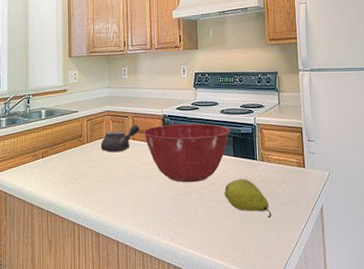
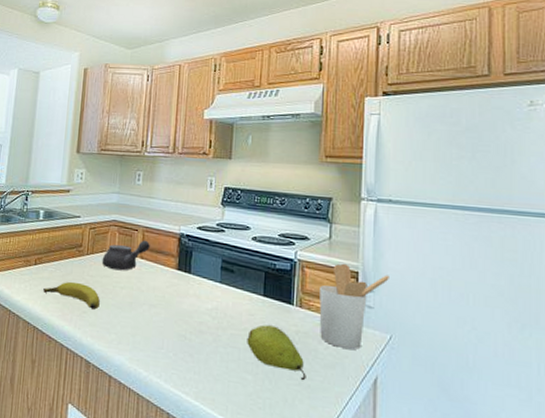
banana: none [52,167,102,188] -> present [43,281,100,310]
mixing bowl: present [143,123,230,183] -> none [153,245,262,321]
utensil holder: none [275,122,324,188] -> present [319,263,389,350]

